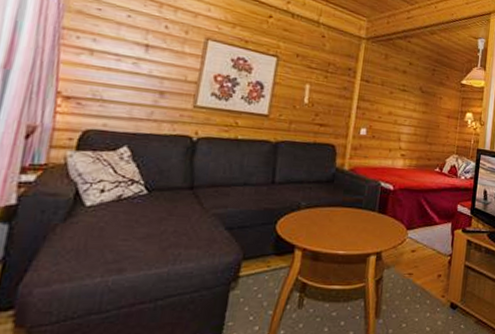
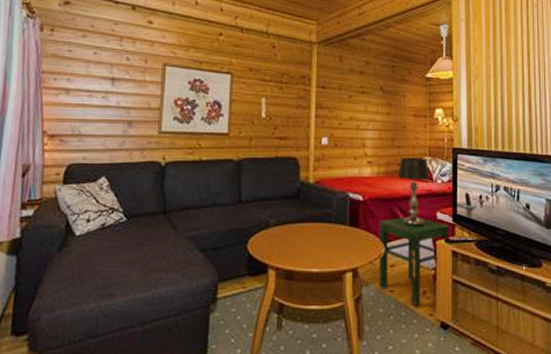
stool: none [399,206,468,289] -> present [379,216,450,307]
table lamp: none [426,153,456,217] -> present [397,157,431,227]

